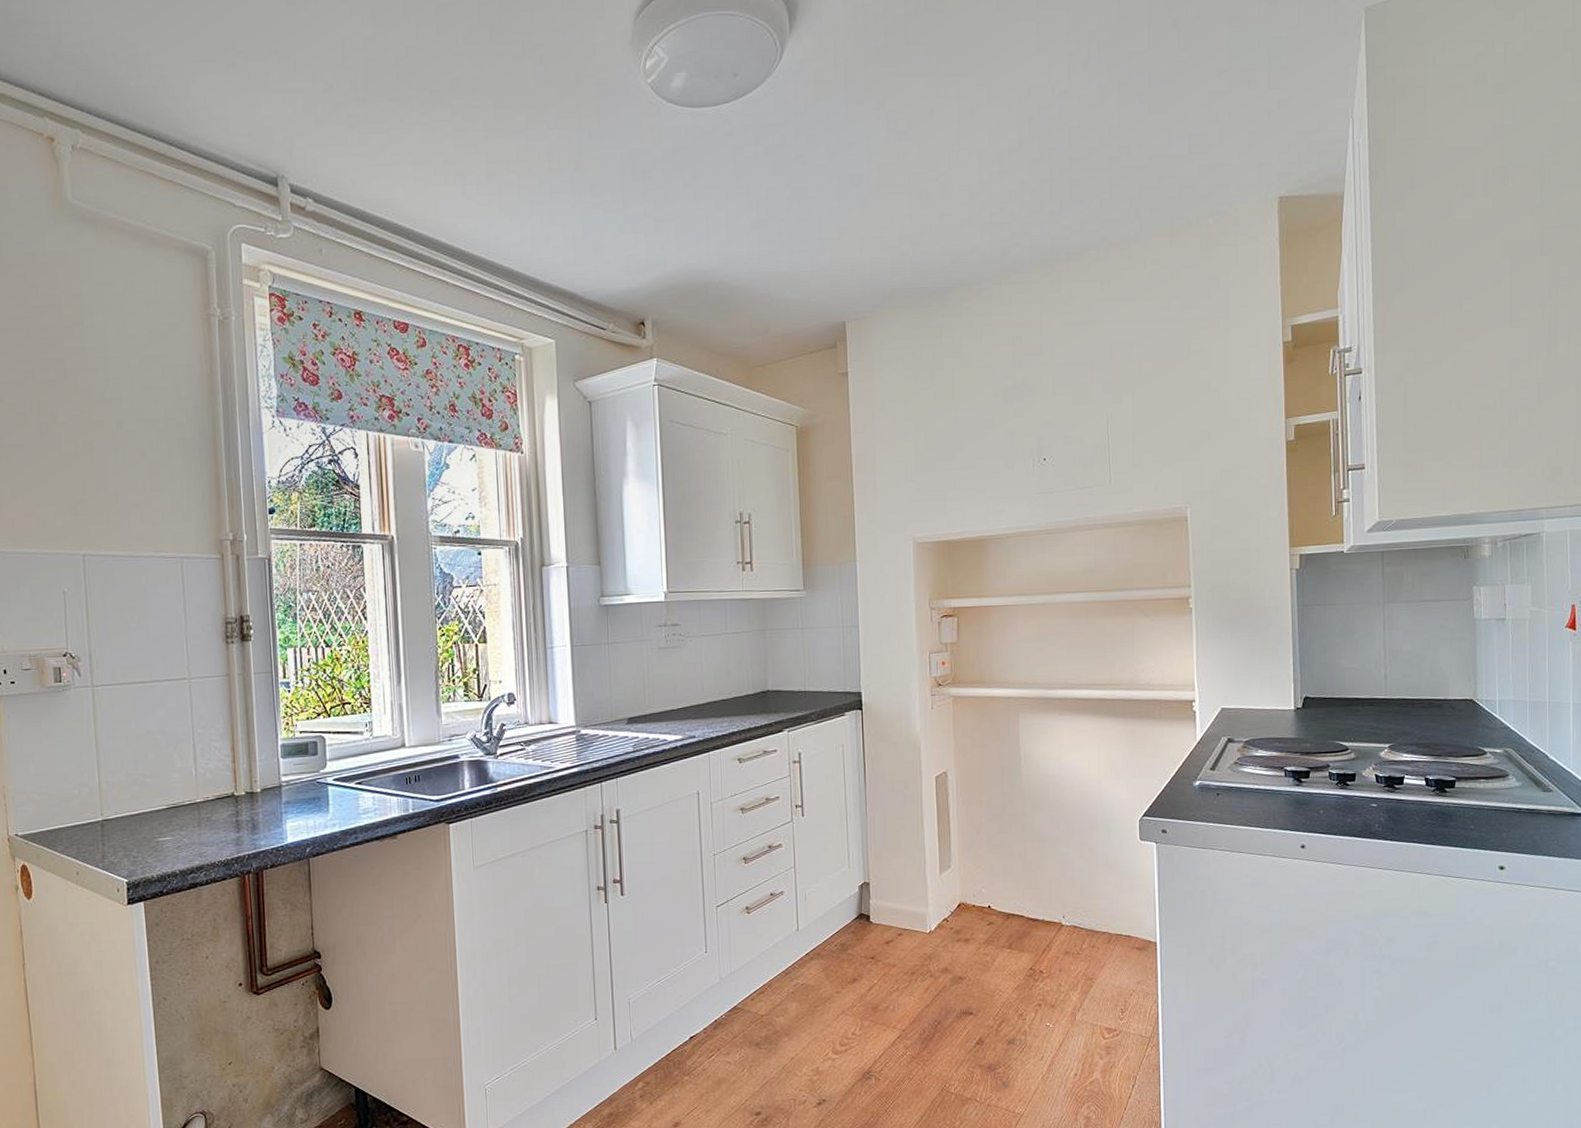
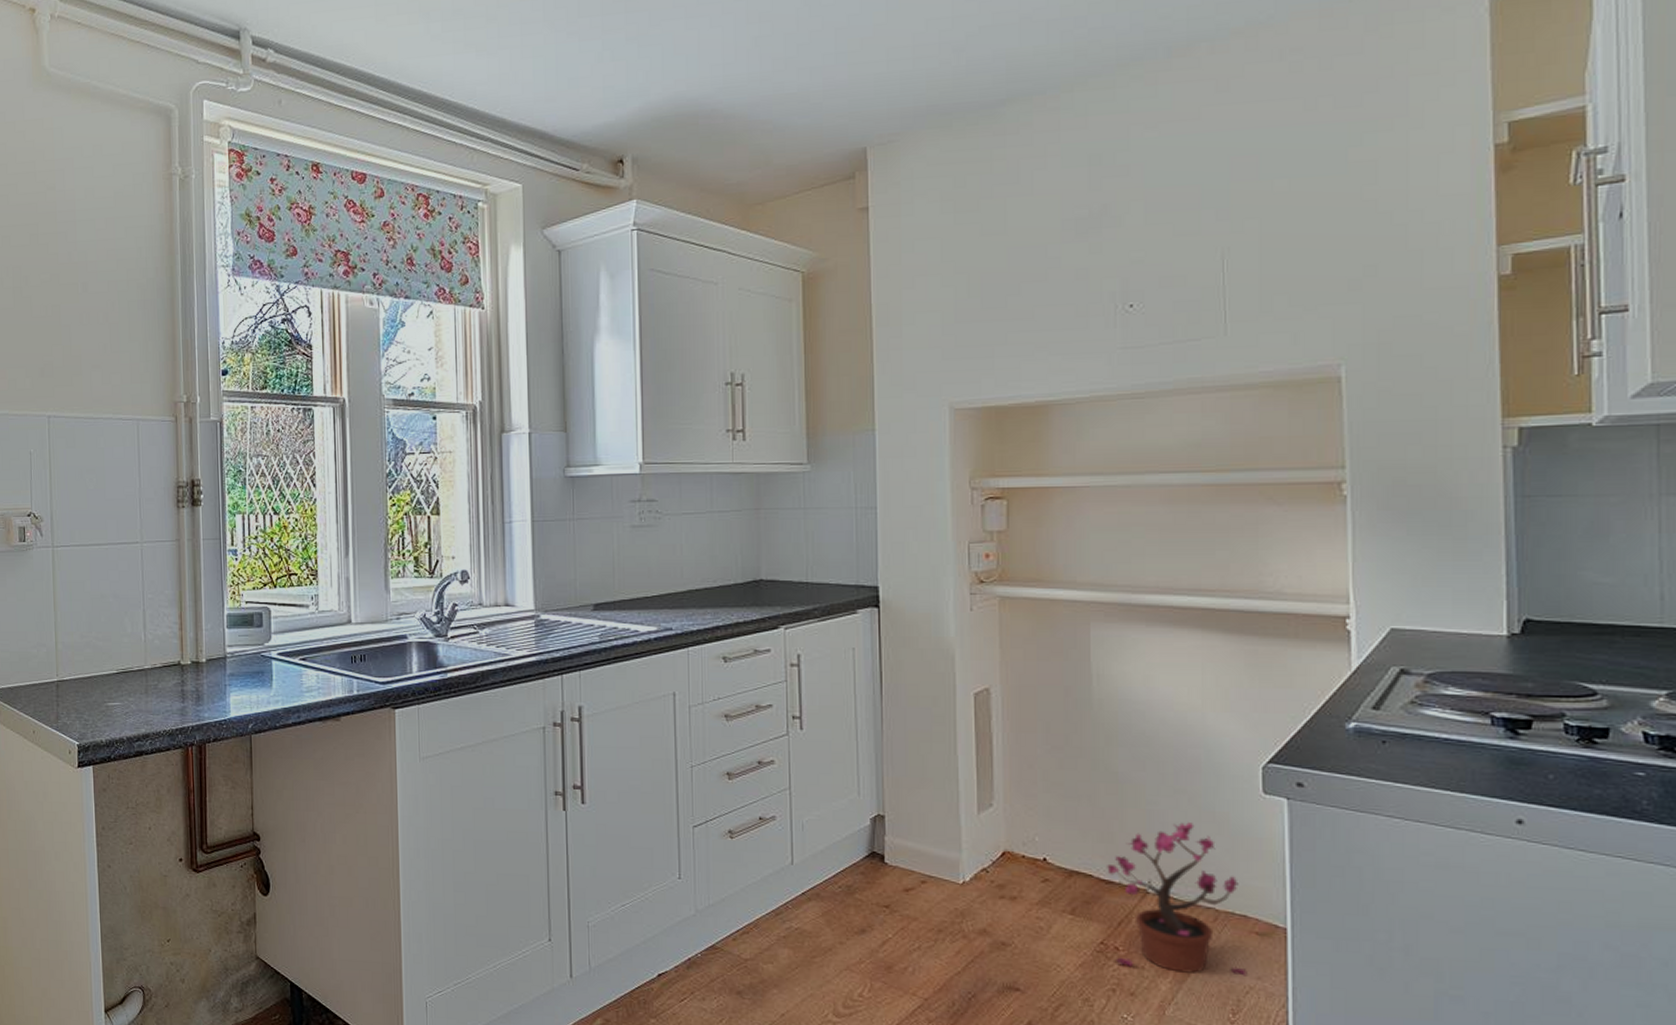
potted plant: none [1034,866,1131,985] -> present [1107,821,1247,976]

